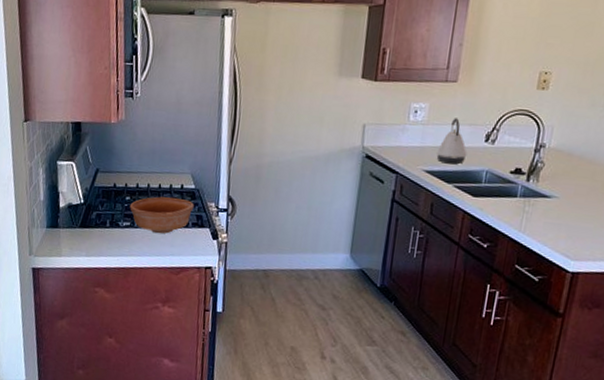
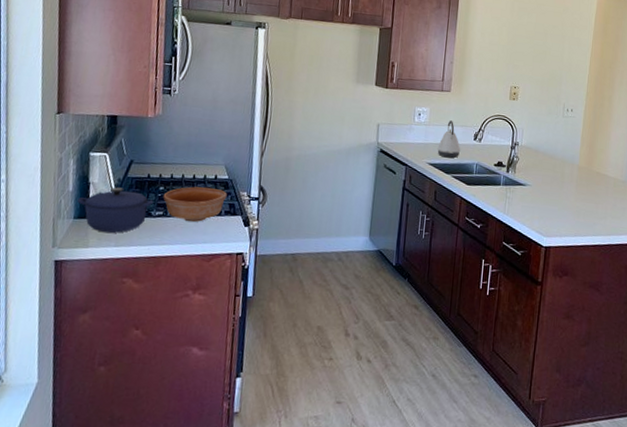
cooking pot: none [49,196,121,243] -> present [77,187,154,233]

